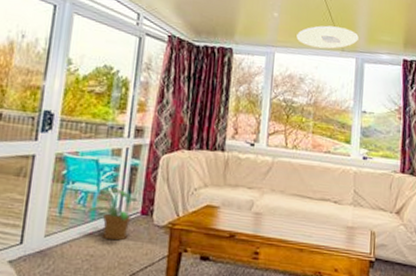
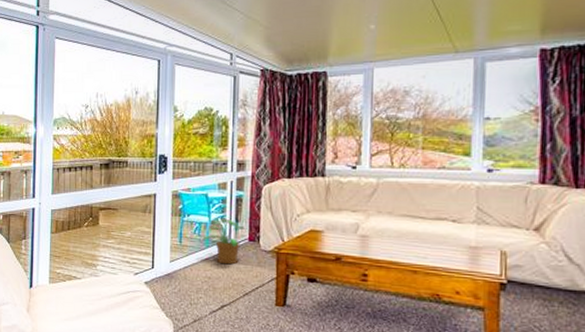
ceiling light: present [296,25,359,49] -> none [398,25,477,55]

